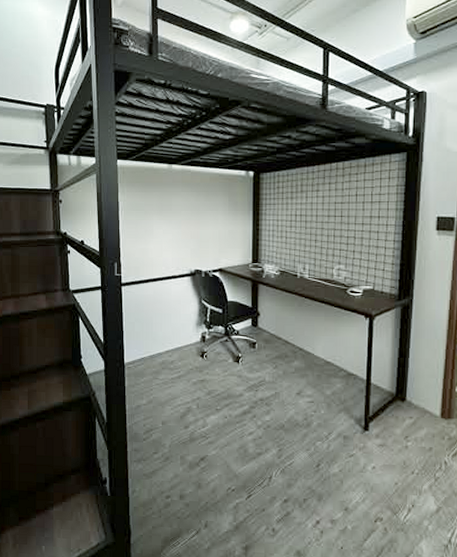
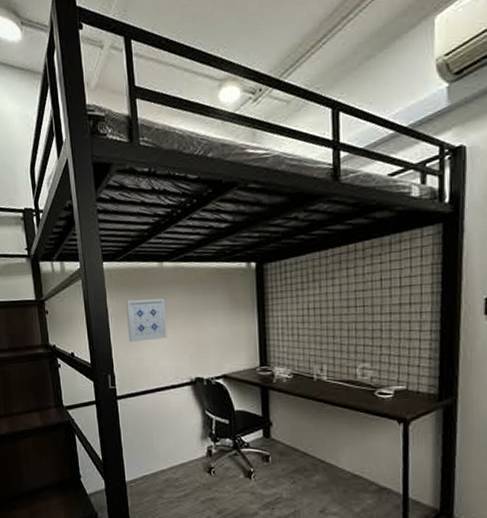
wall art: none [135,196,172,234] -> present [125,298,167,342]

